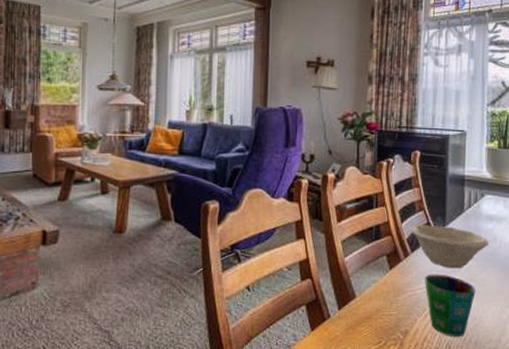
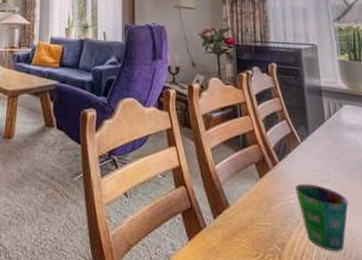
bowl: present [412,225,489,269] -> none [277,134,355,179]

